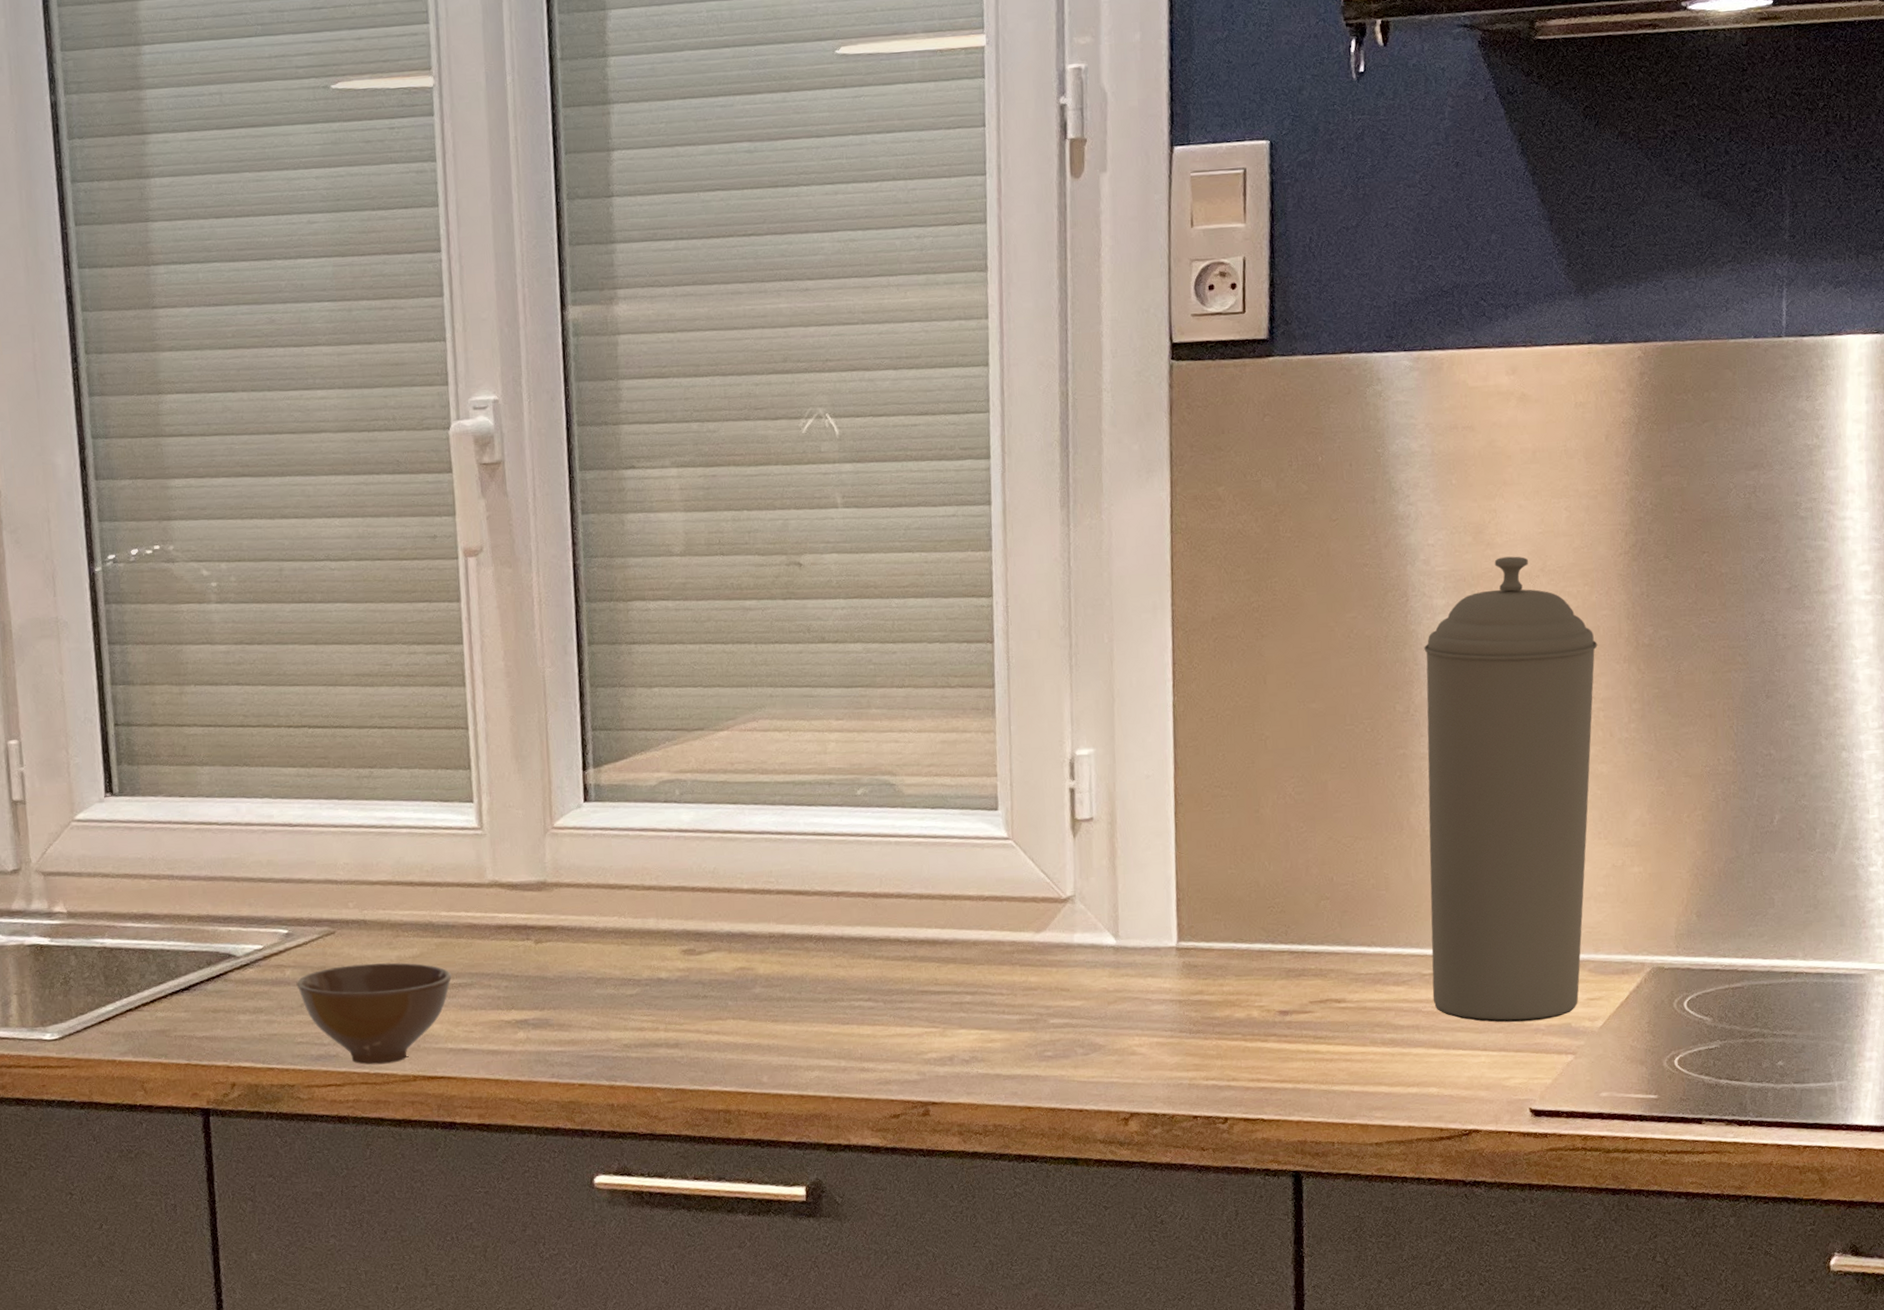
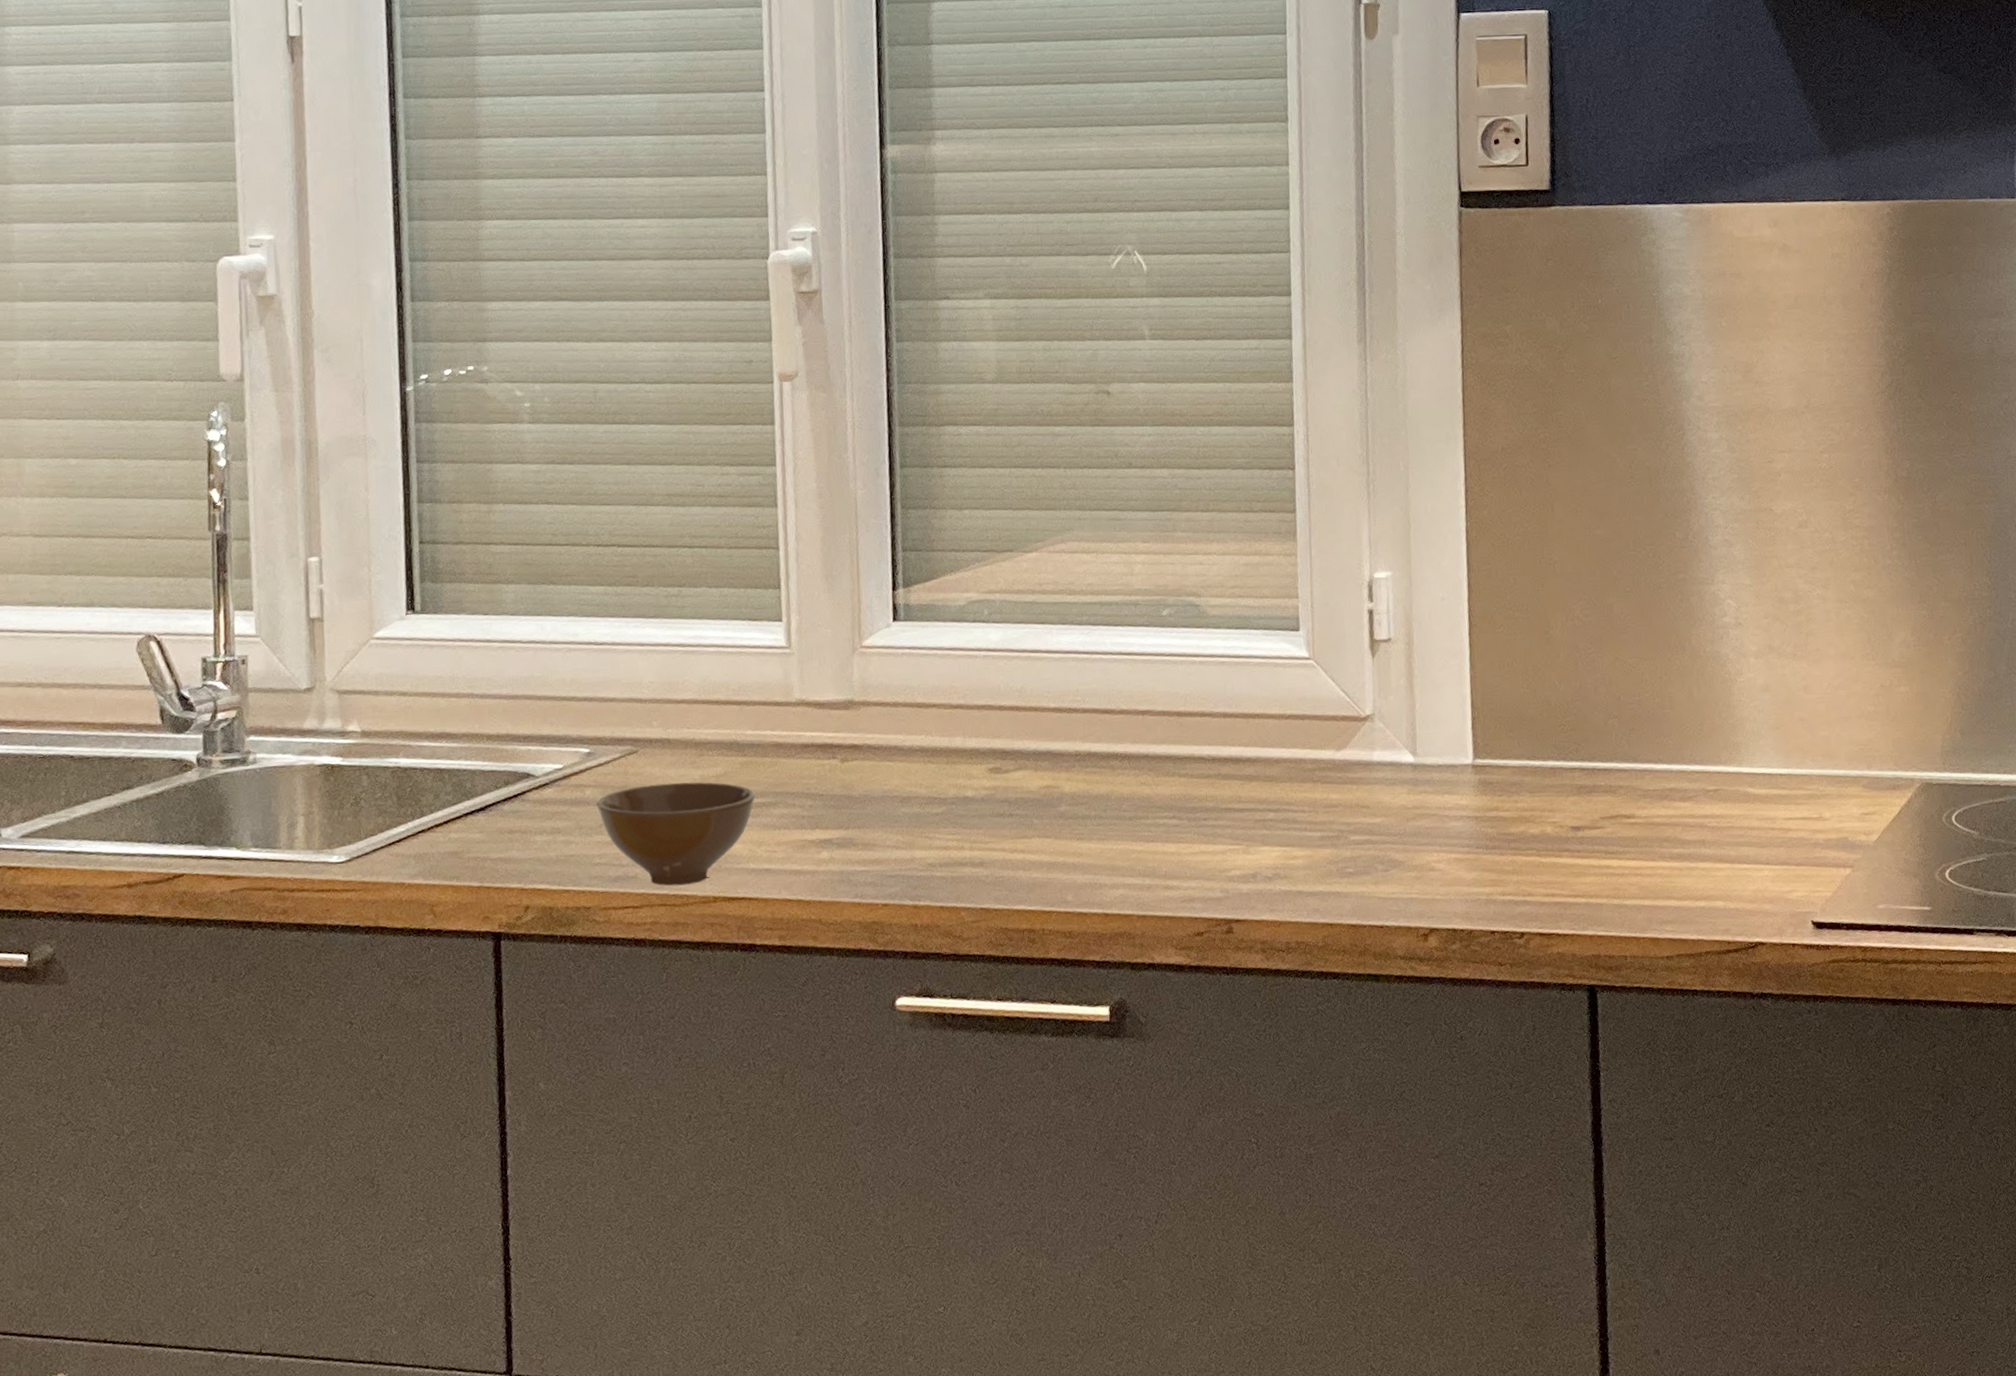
canister: present [1424,556,1598,1023] -> none [1700,393,1860,838]

